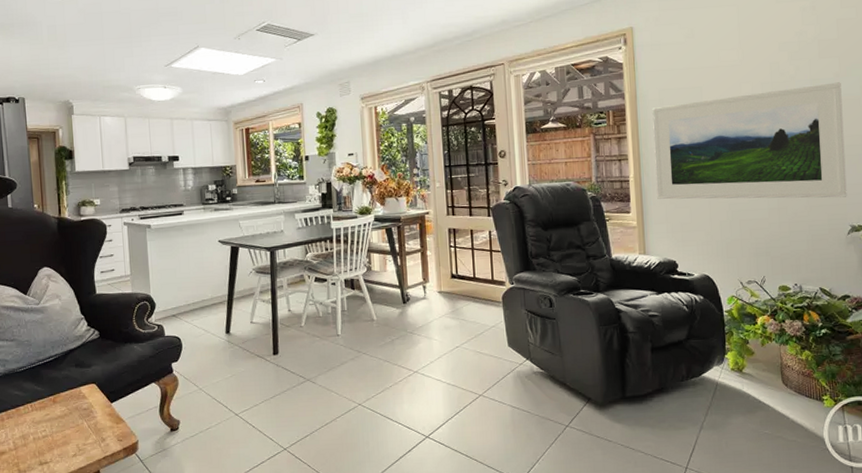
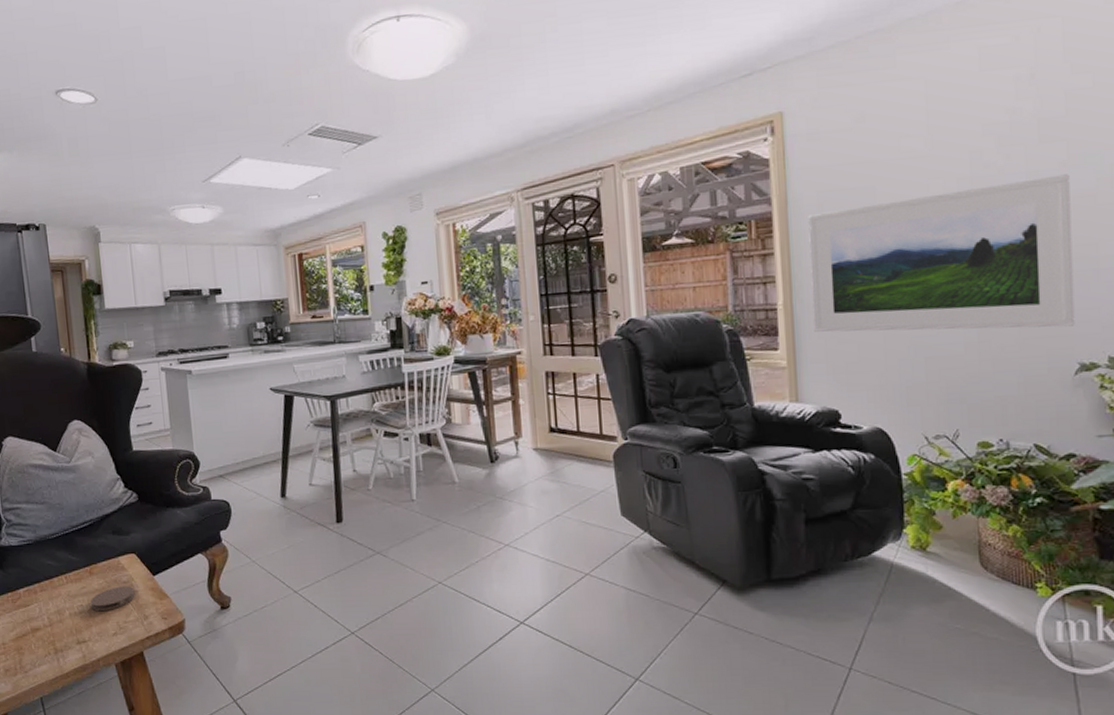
coaster: none [53,412,94,436] -> present [90,586,135,612]

